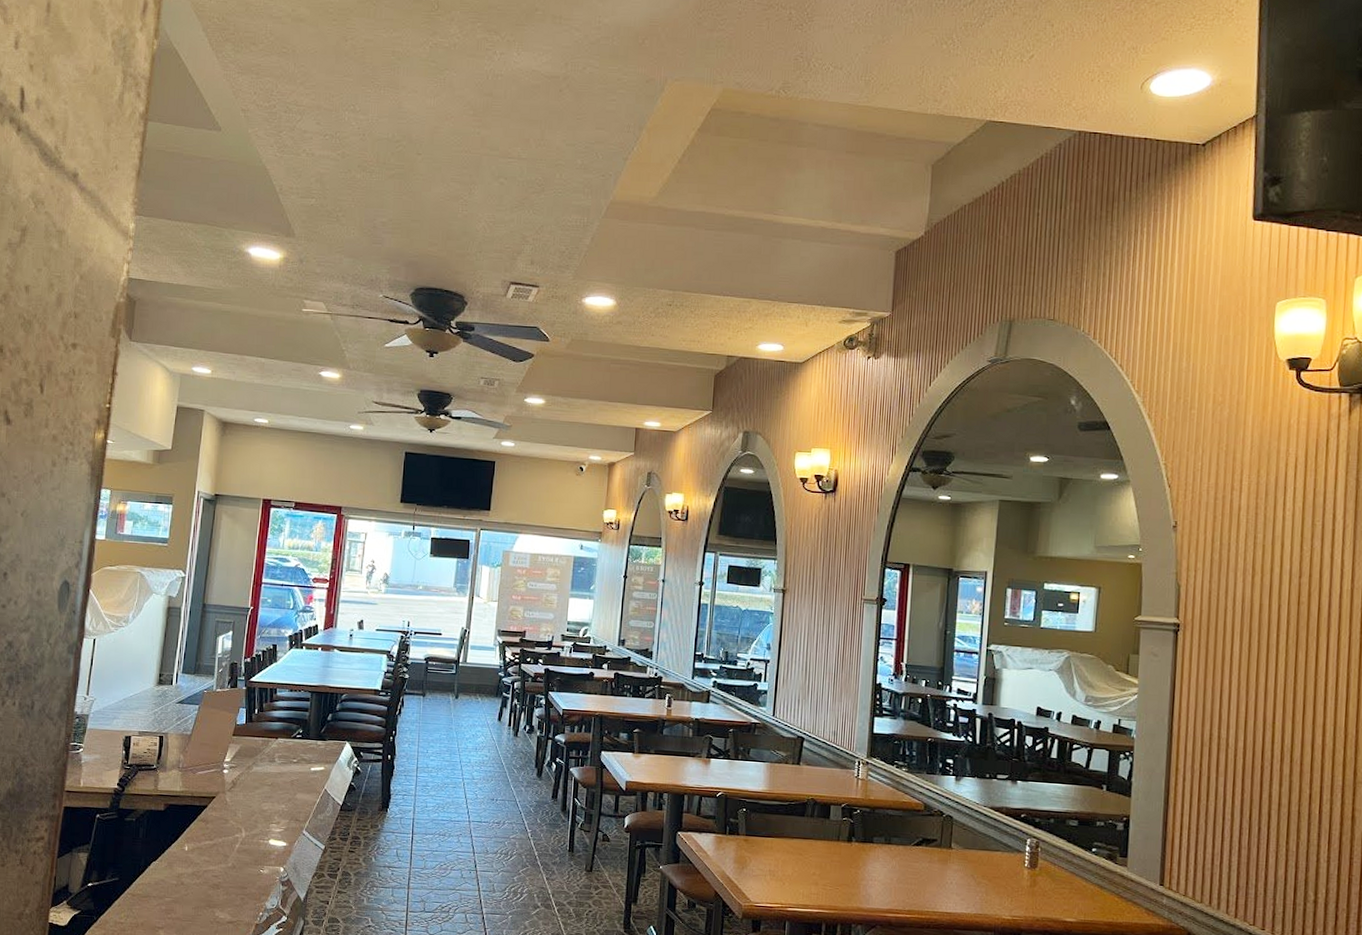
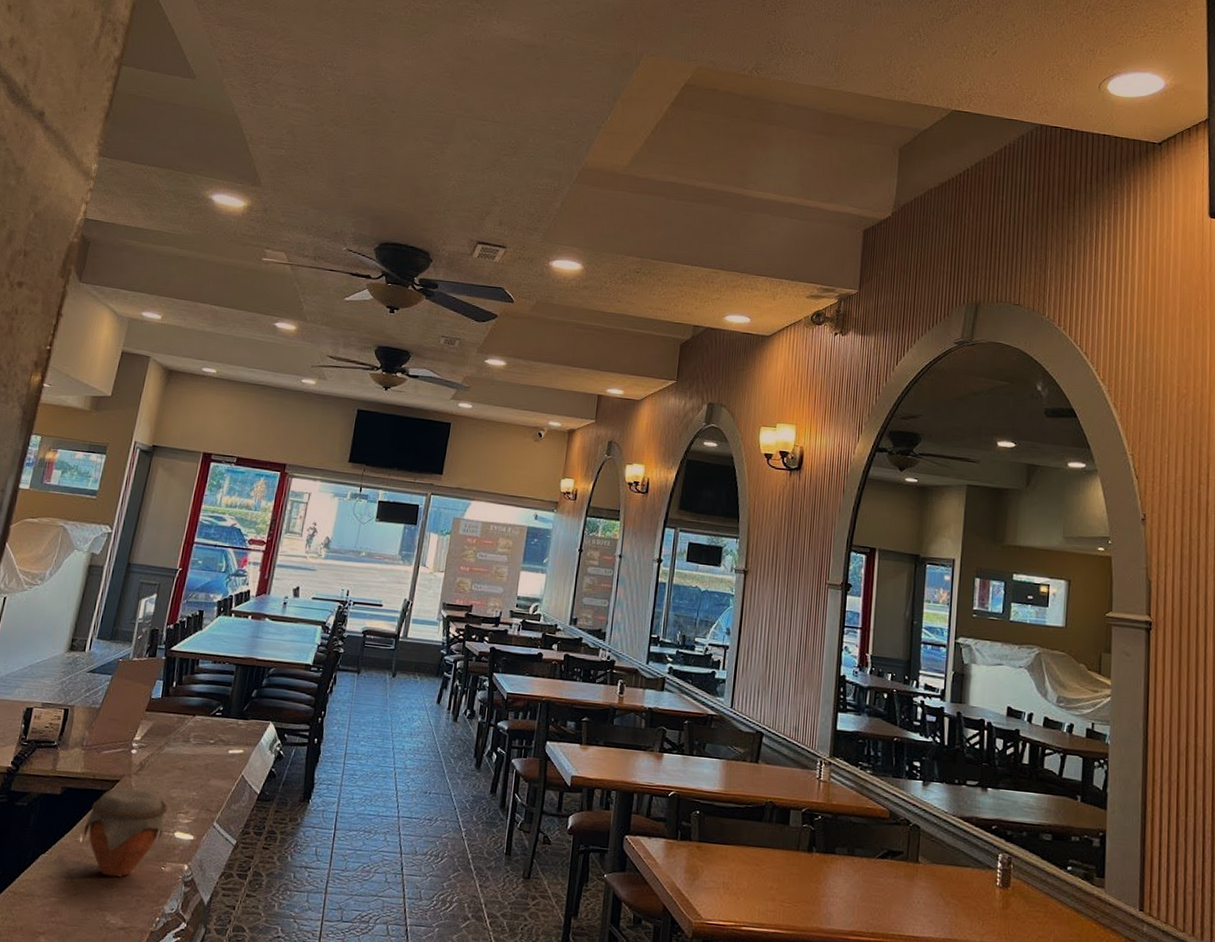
jar: none [188,803,261,880] -> present [83,788,168,877]

